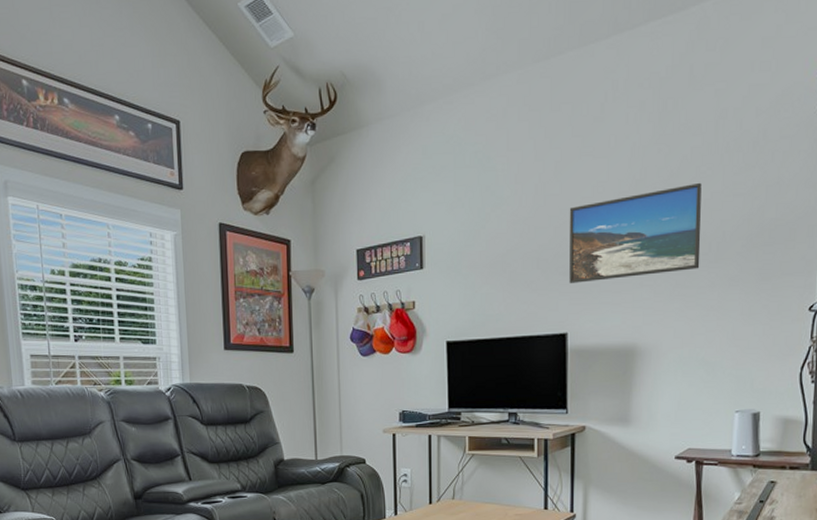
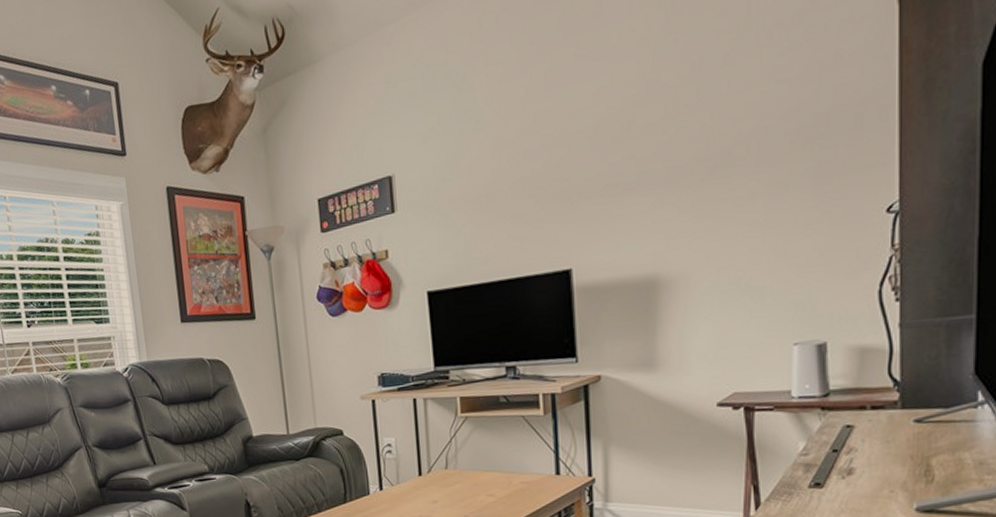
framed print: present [569,182,702,283] -> none [565,72,736,211]

